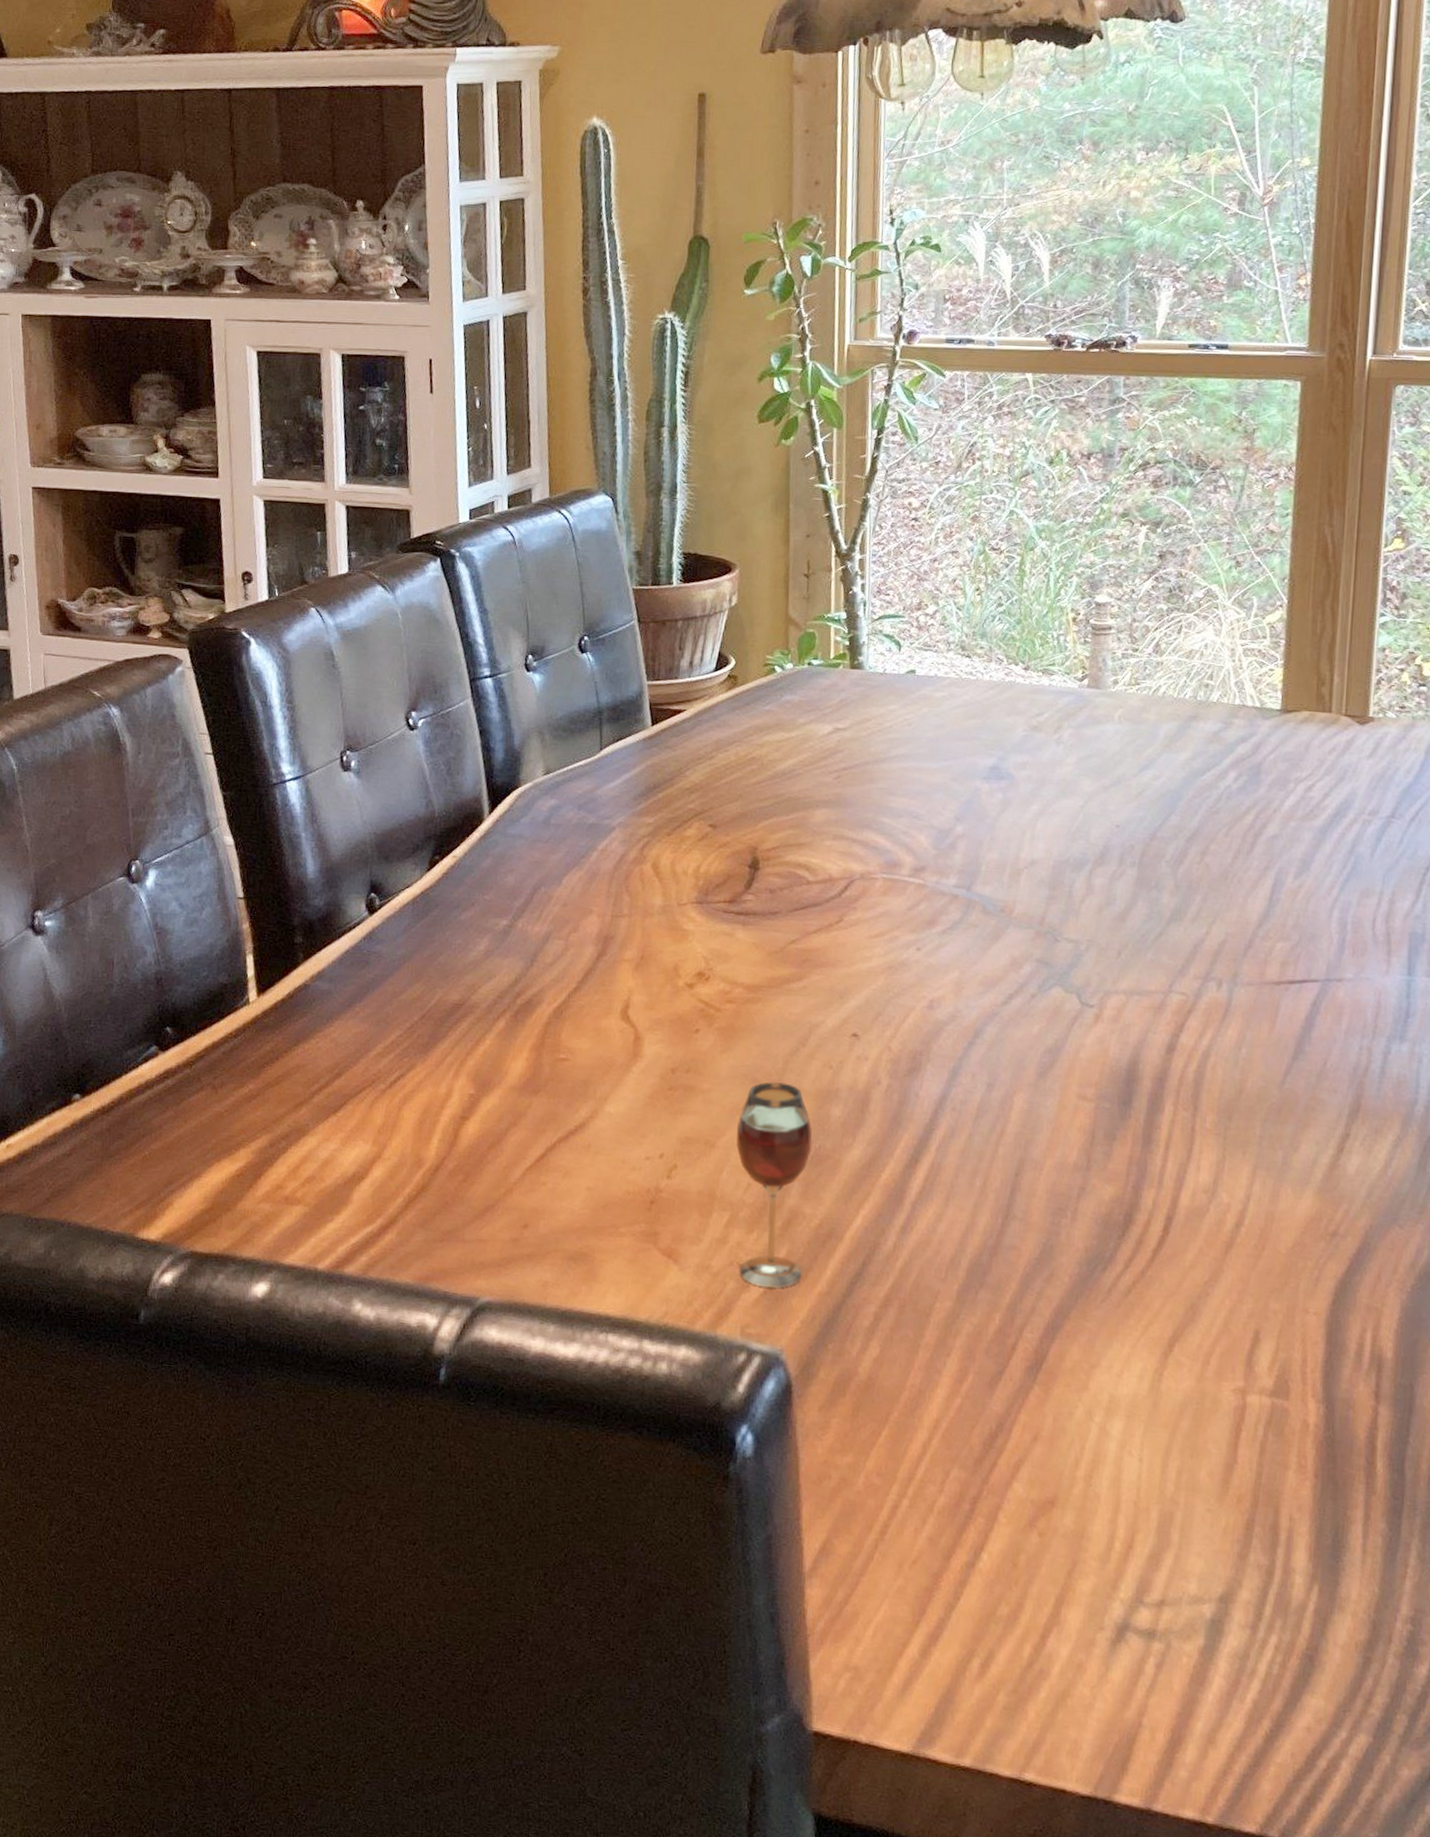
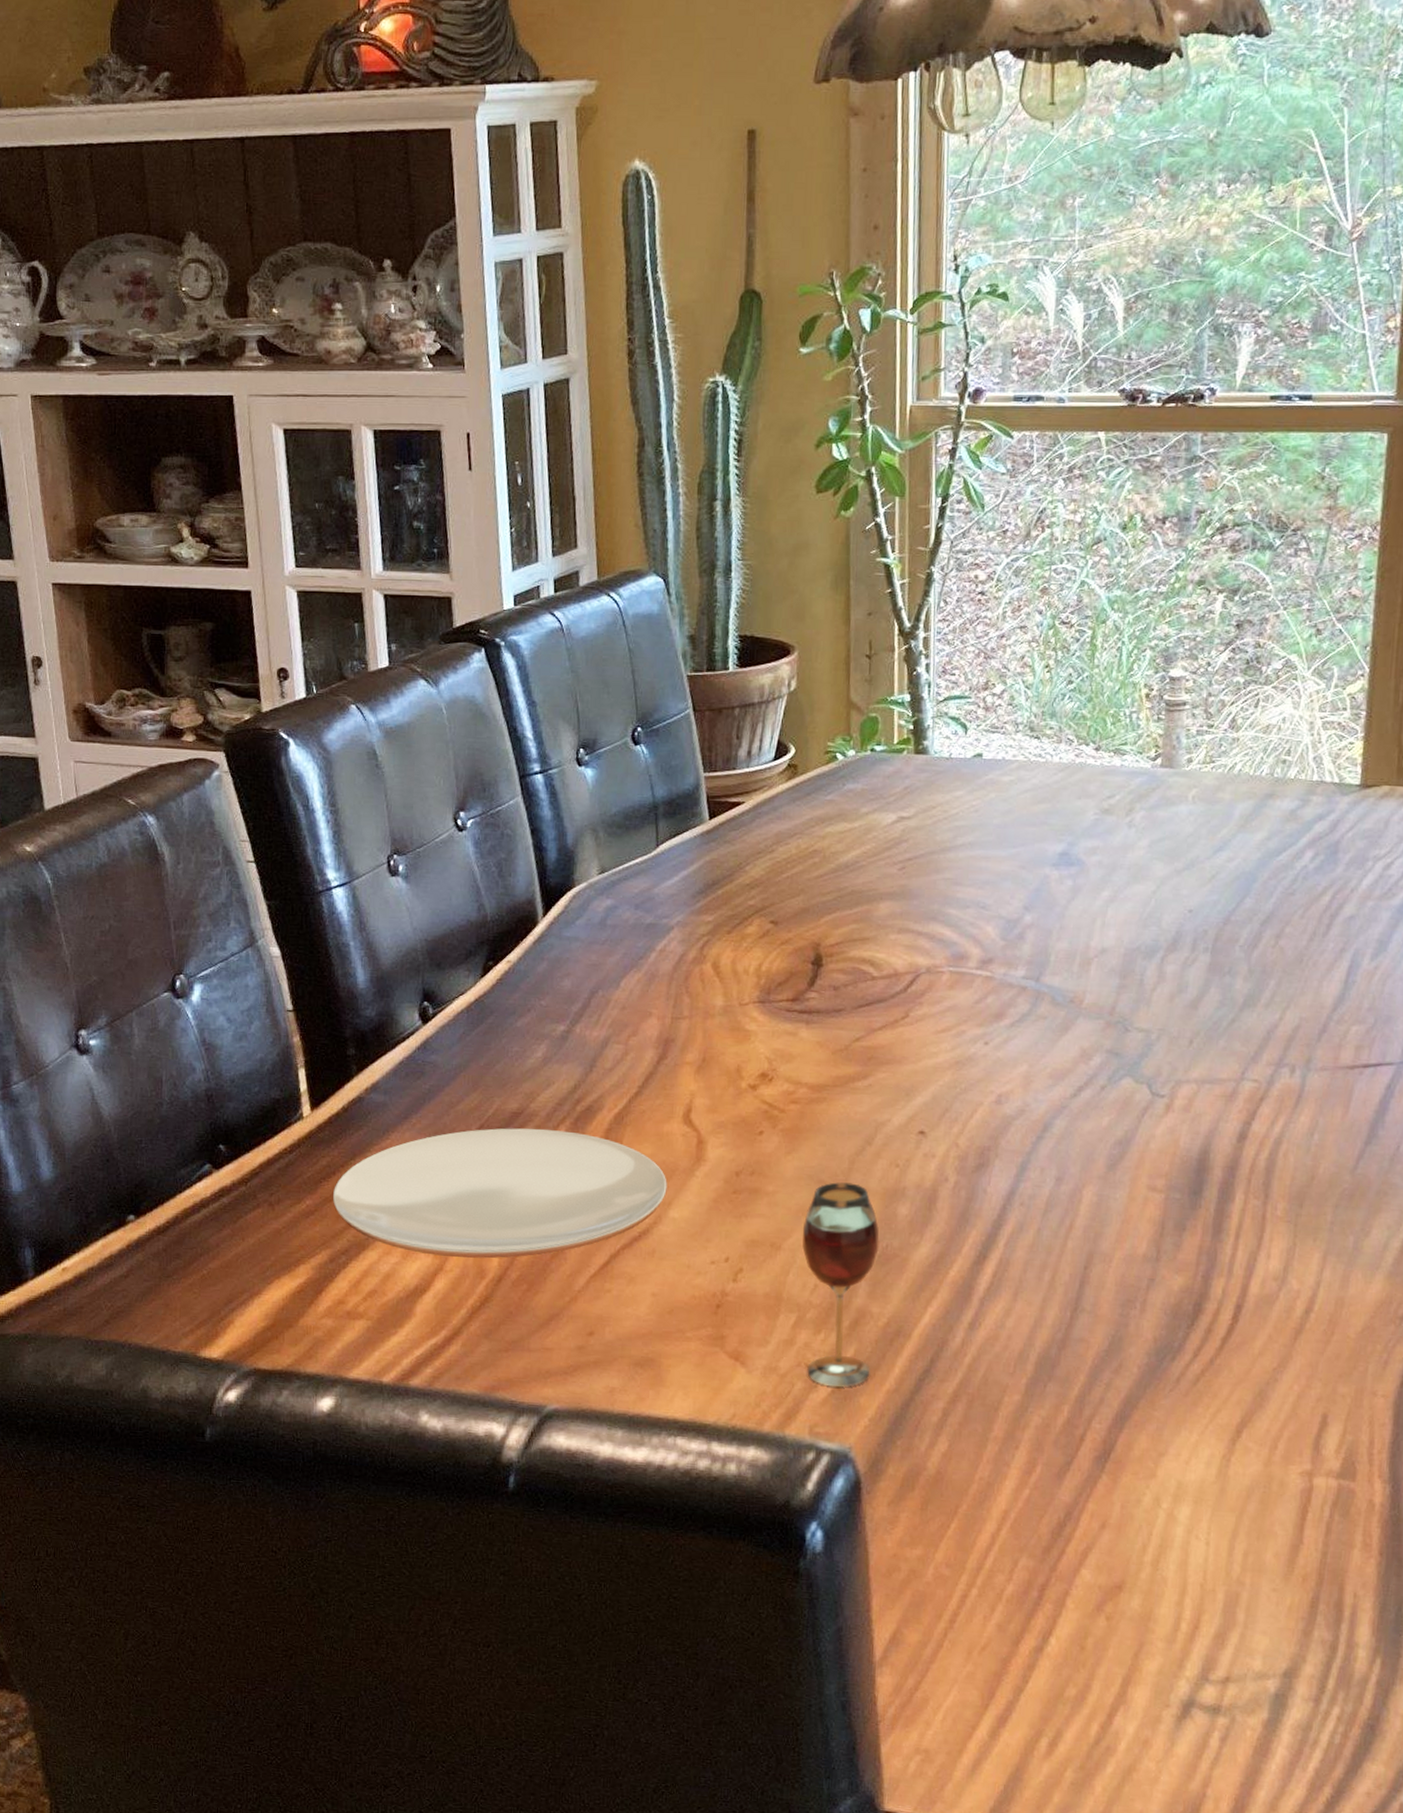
plate: none [274,1019,604,1148] -> present [332,1128,667,1259]

